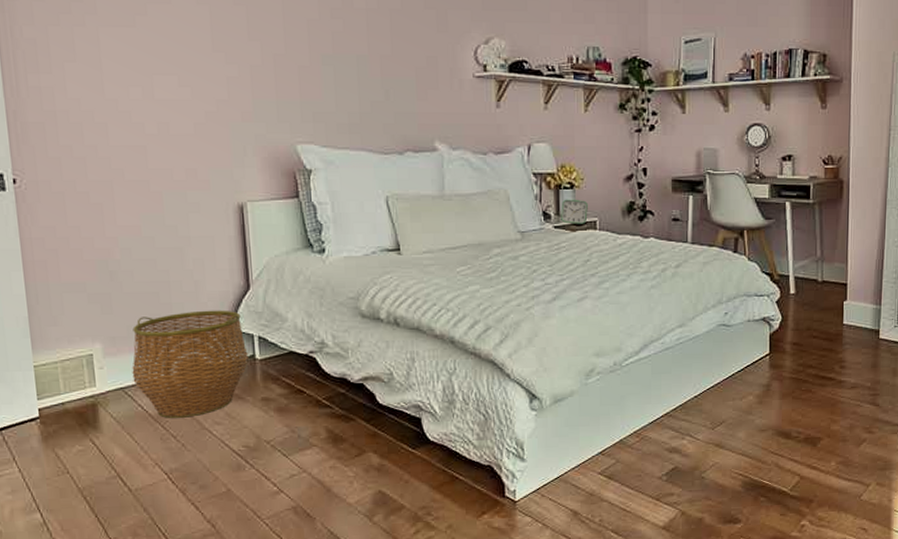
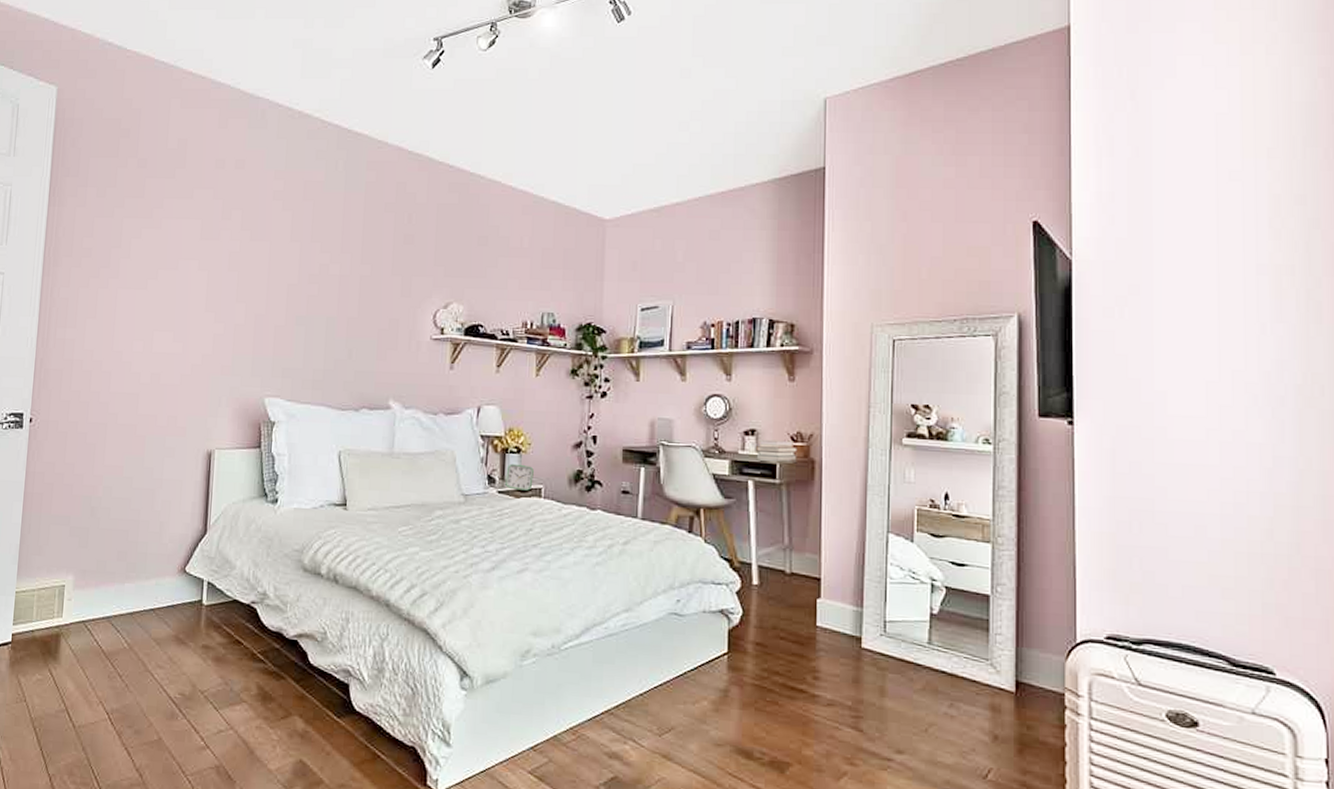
basket: present [132,310,248,418] -> none [94,551,196,658]
books: none [792,164,829,186] -> present [755,439,798,465]

